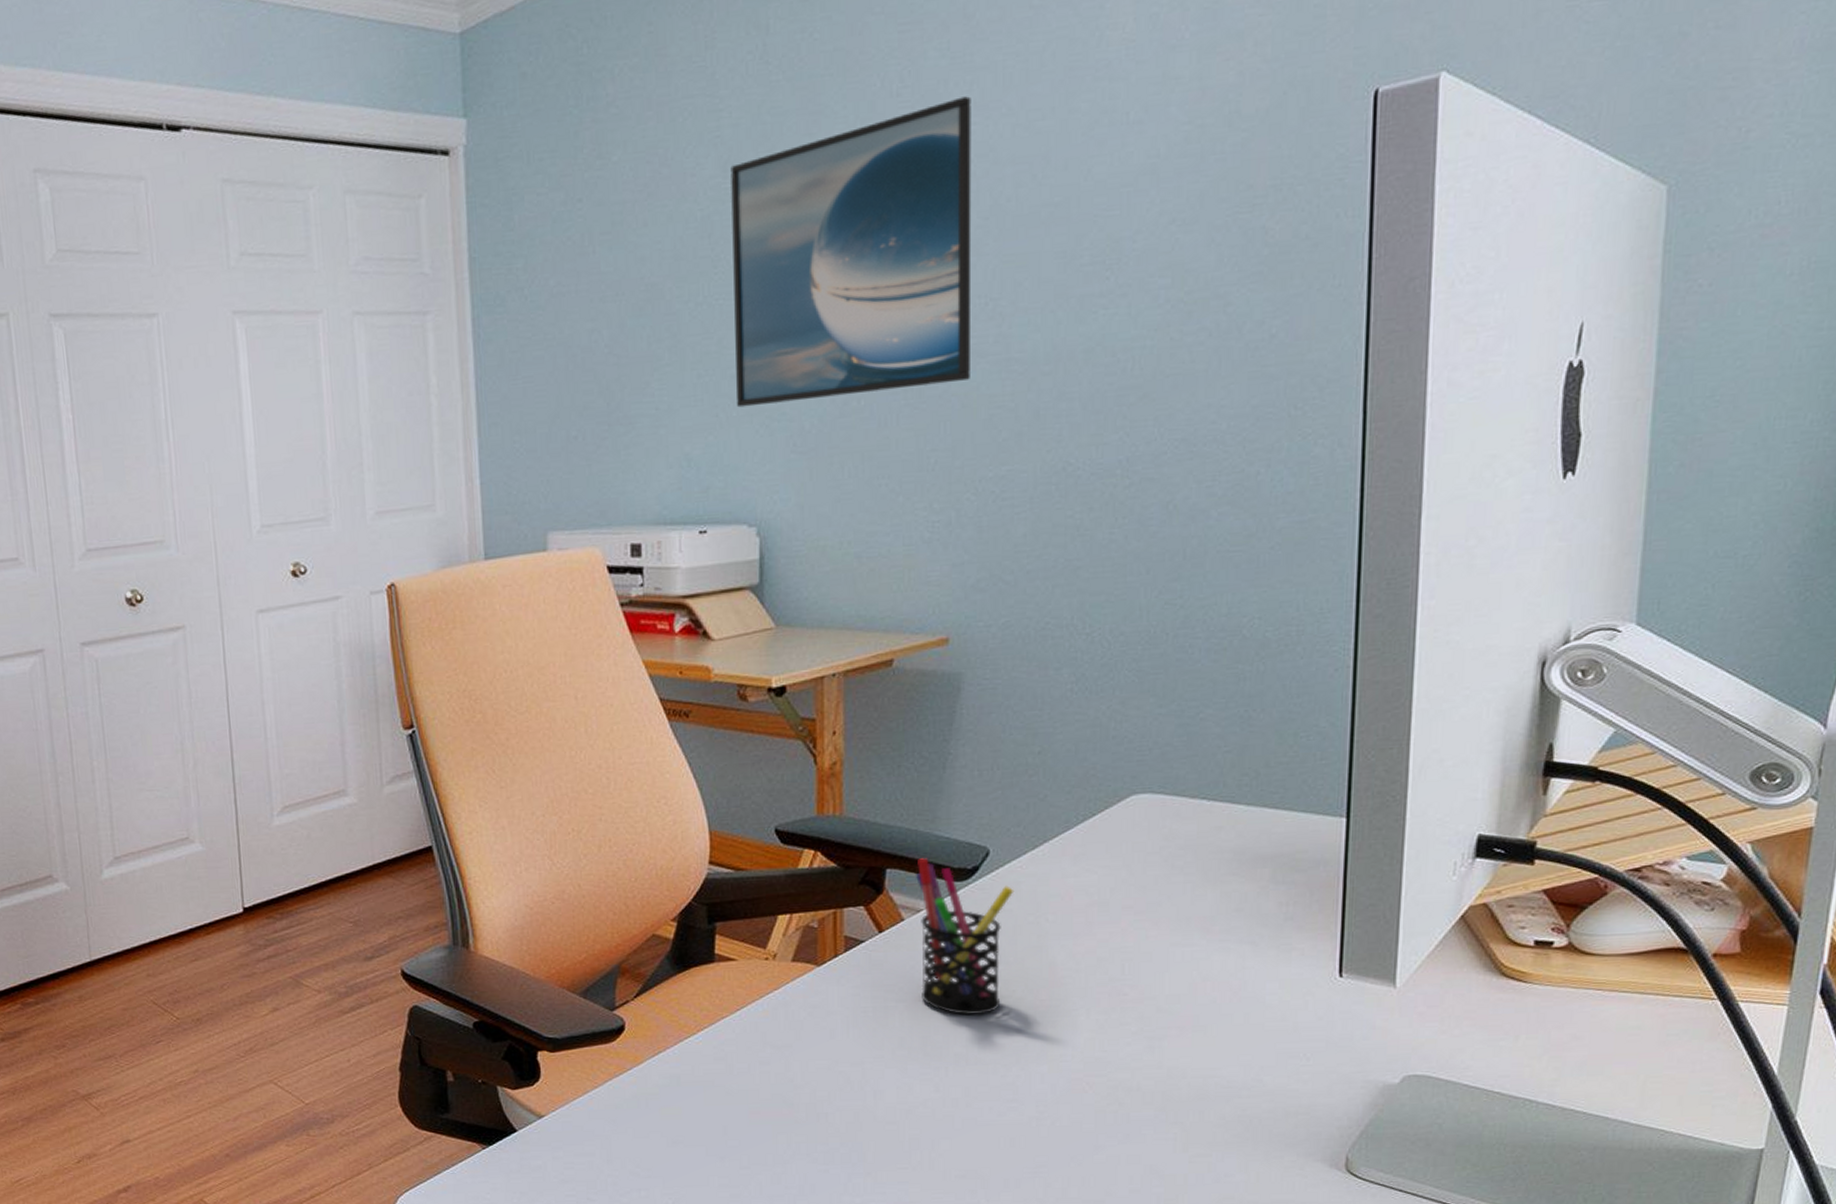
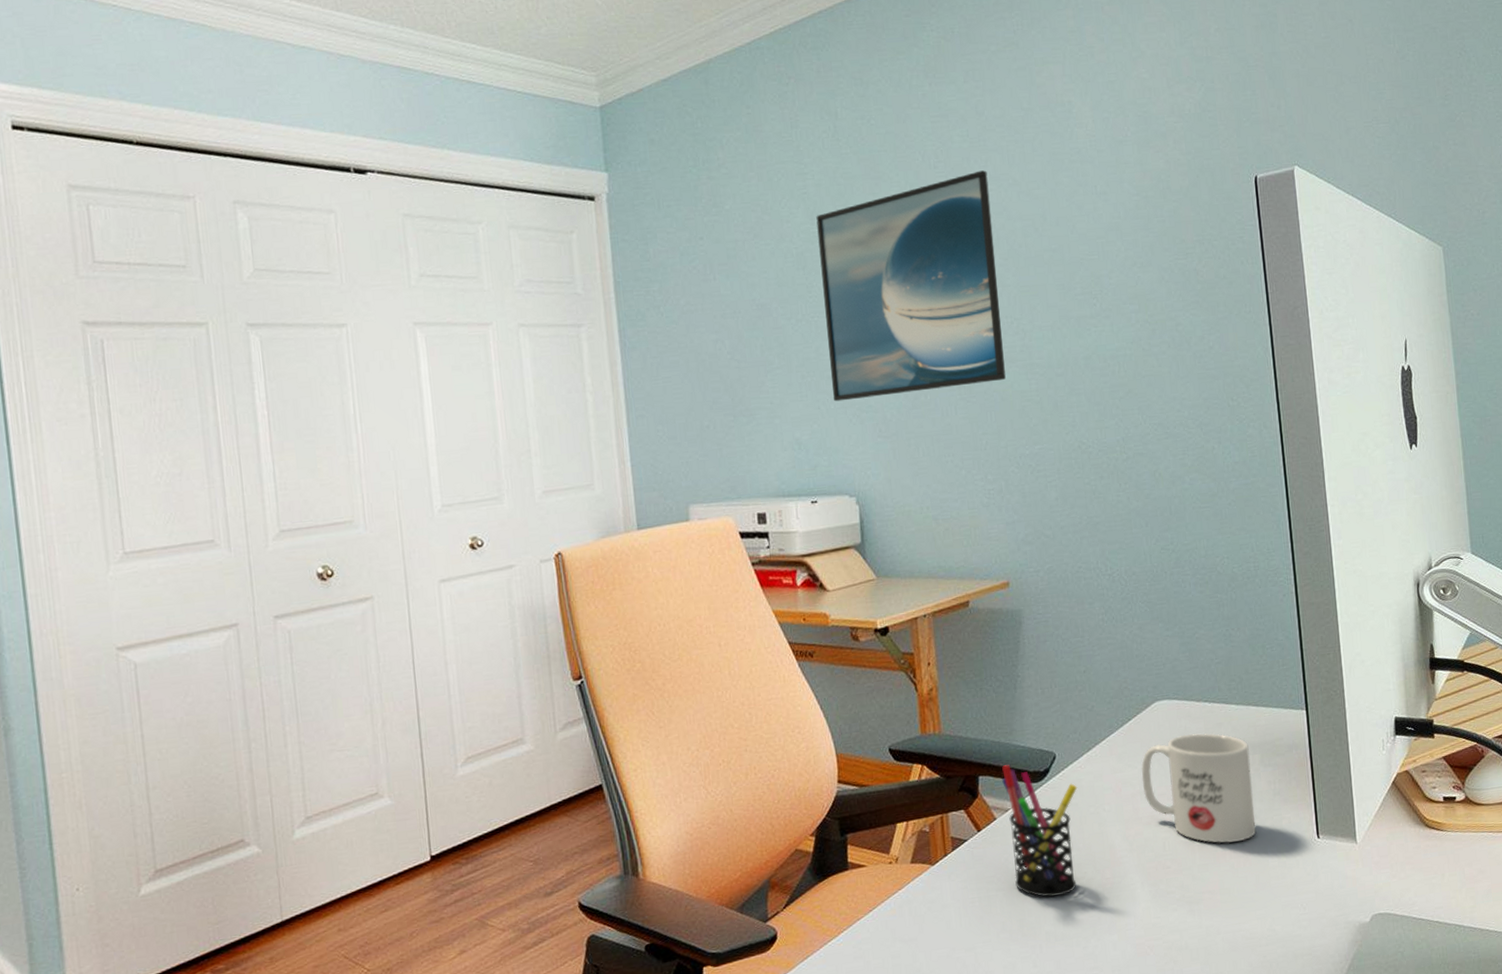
mug: none [1102,836,1257,972] -> present [1141,733,1256,843]

